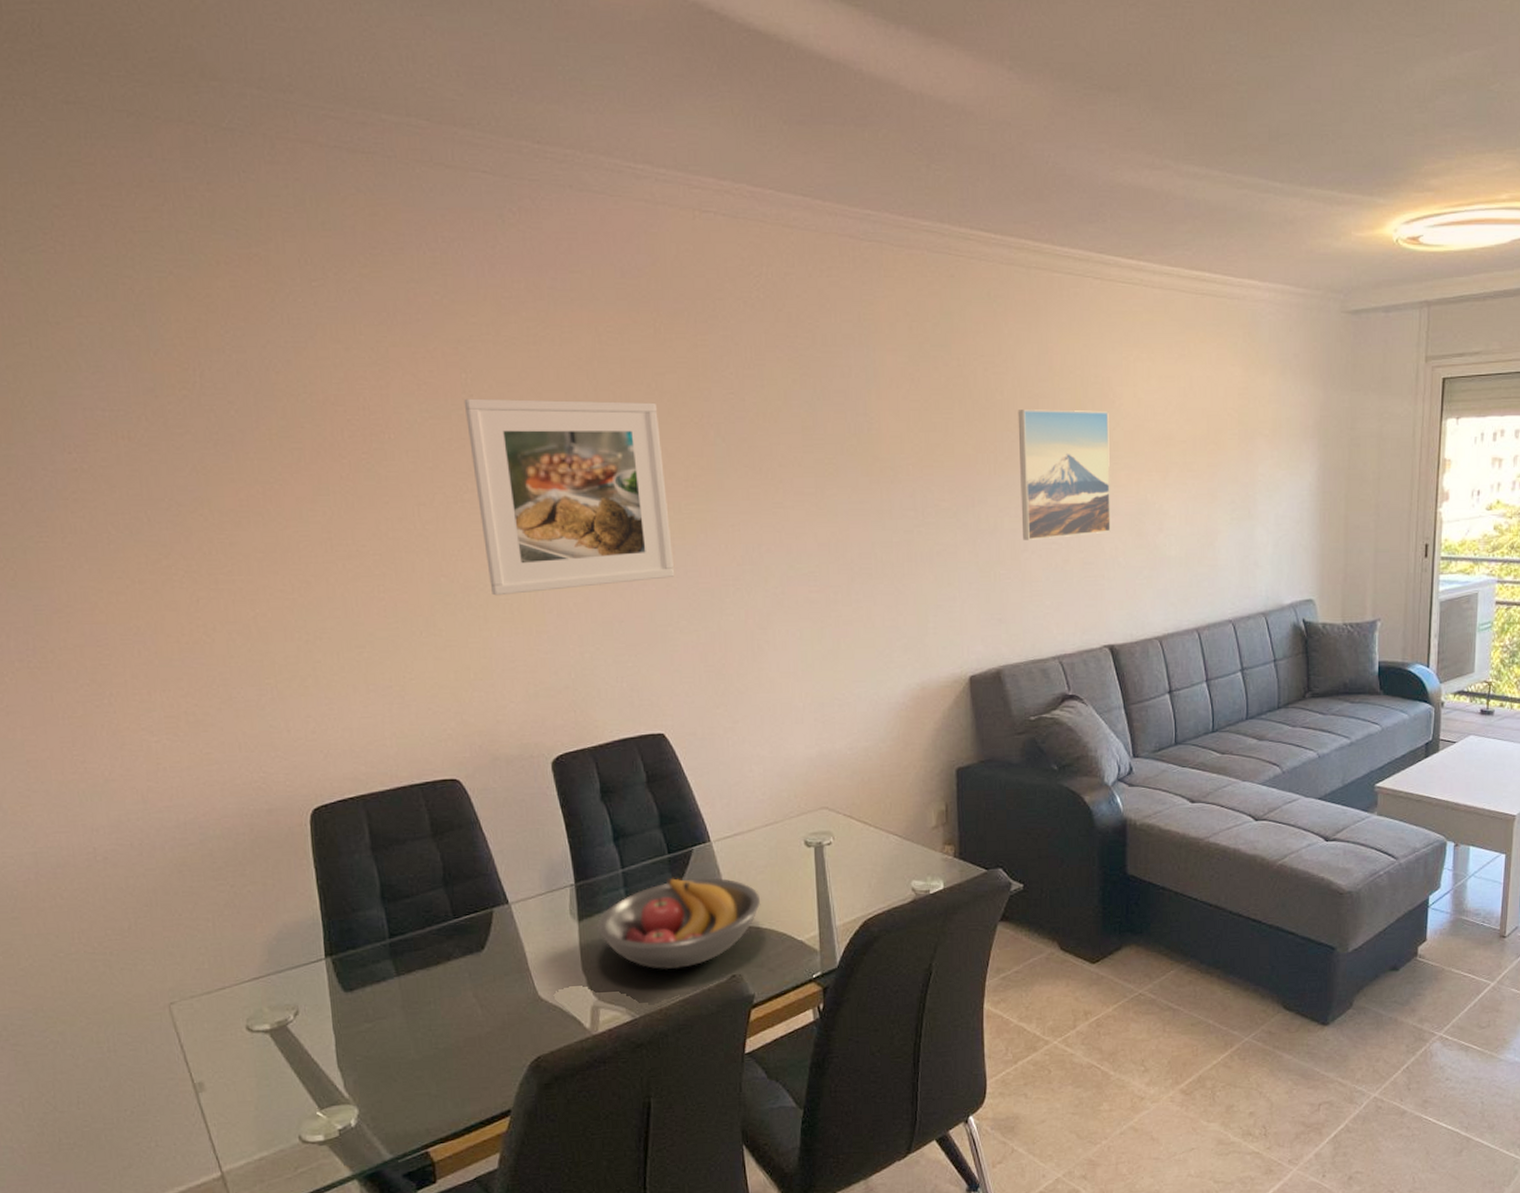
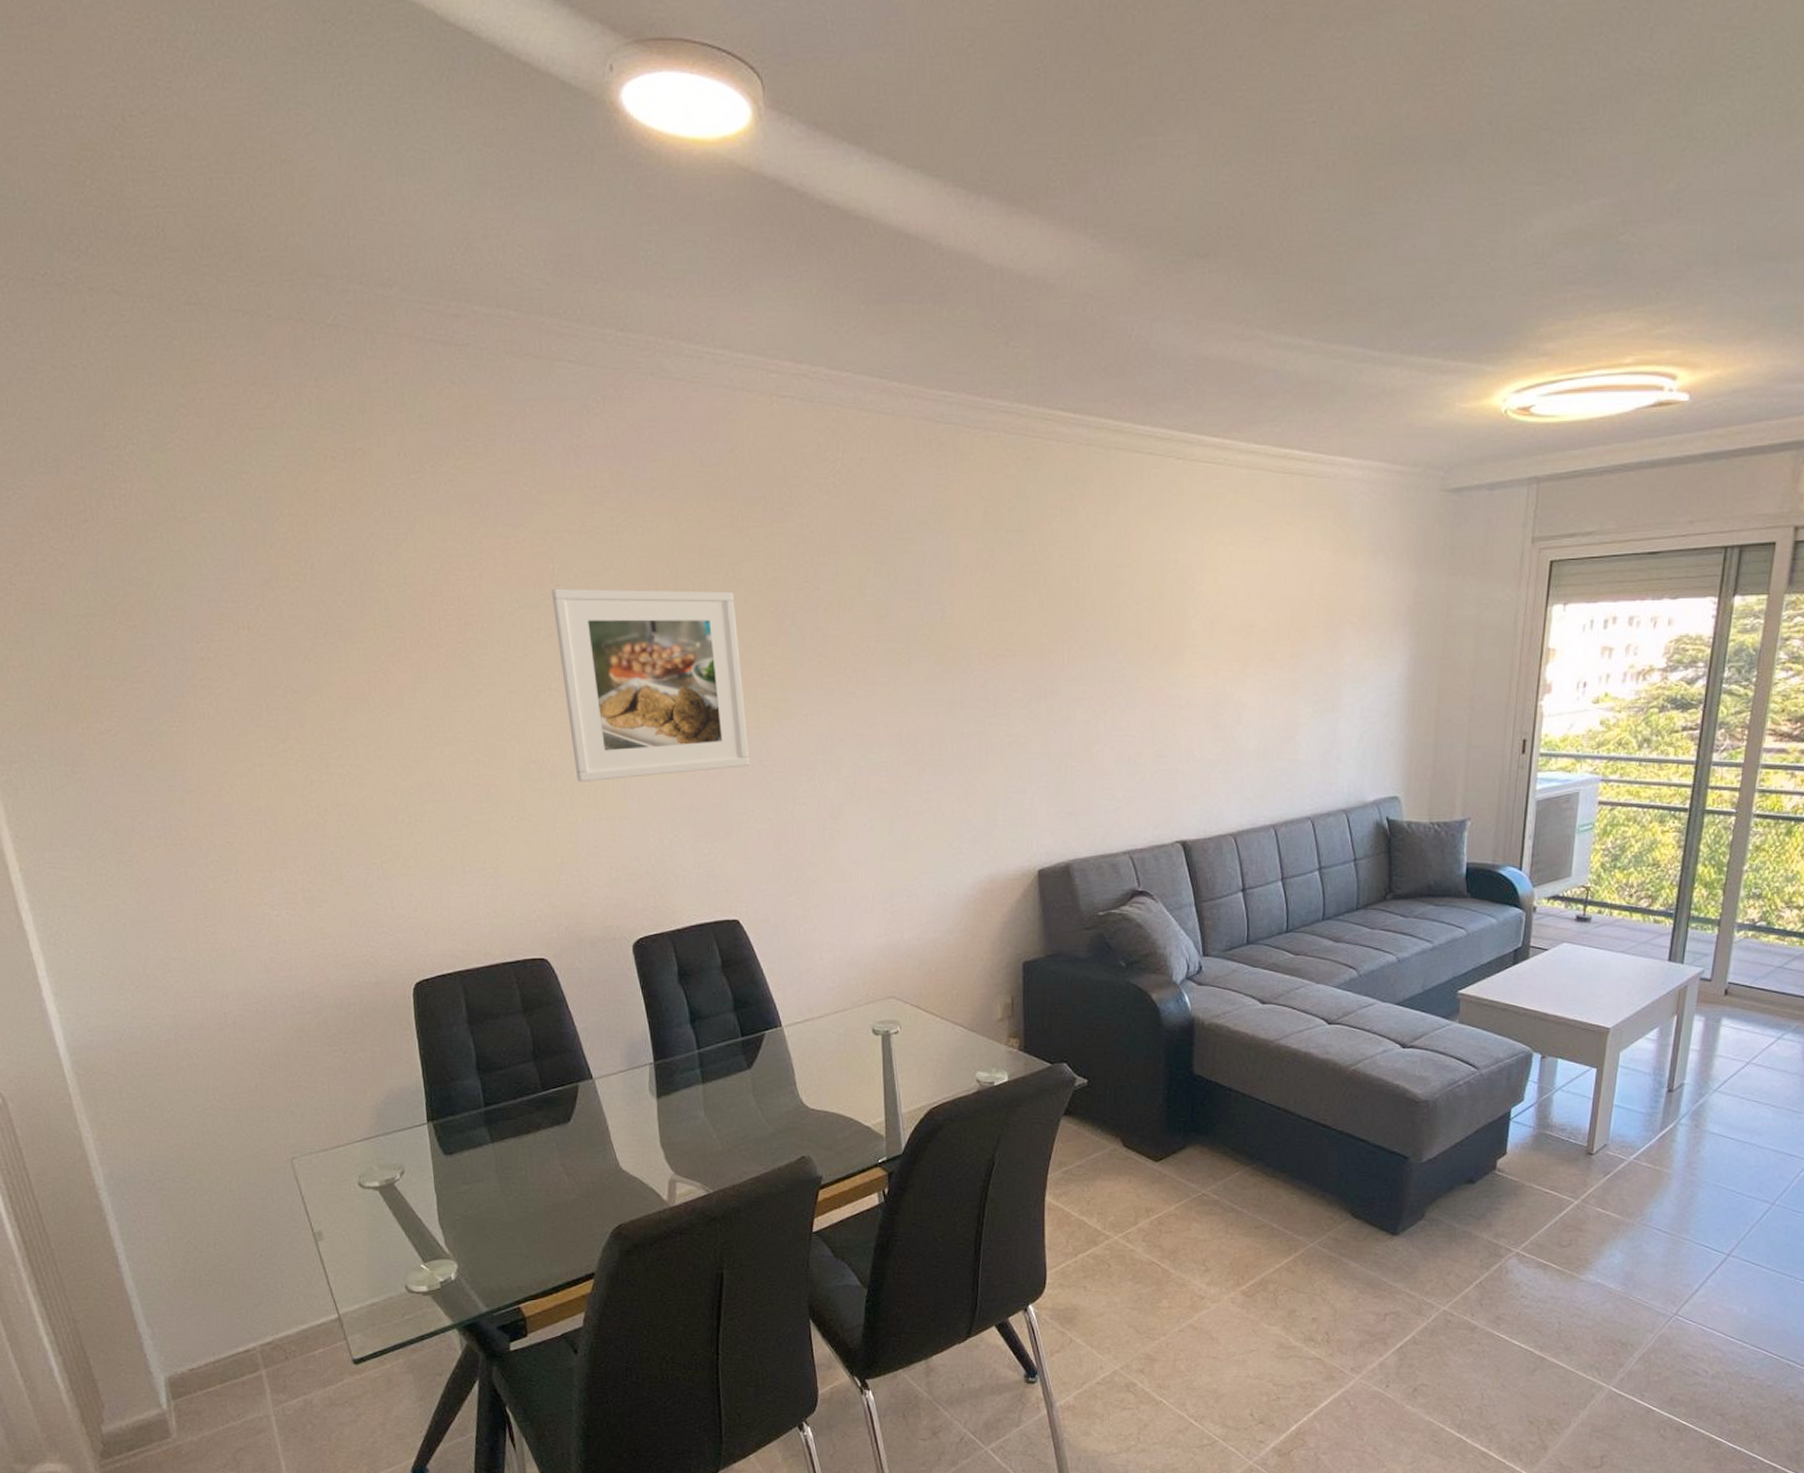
fruit bowl: present [597,877,761,970] -> none [675,1059,830,1149]
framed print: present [1017,409,1111,540] -> none [1093,597,1188,732]

